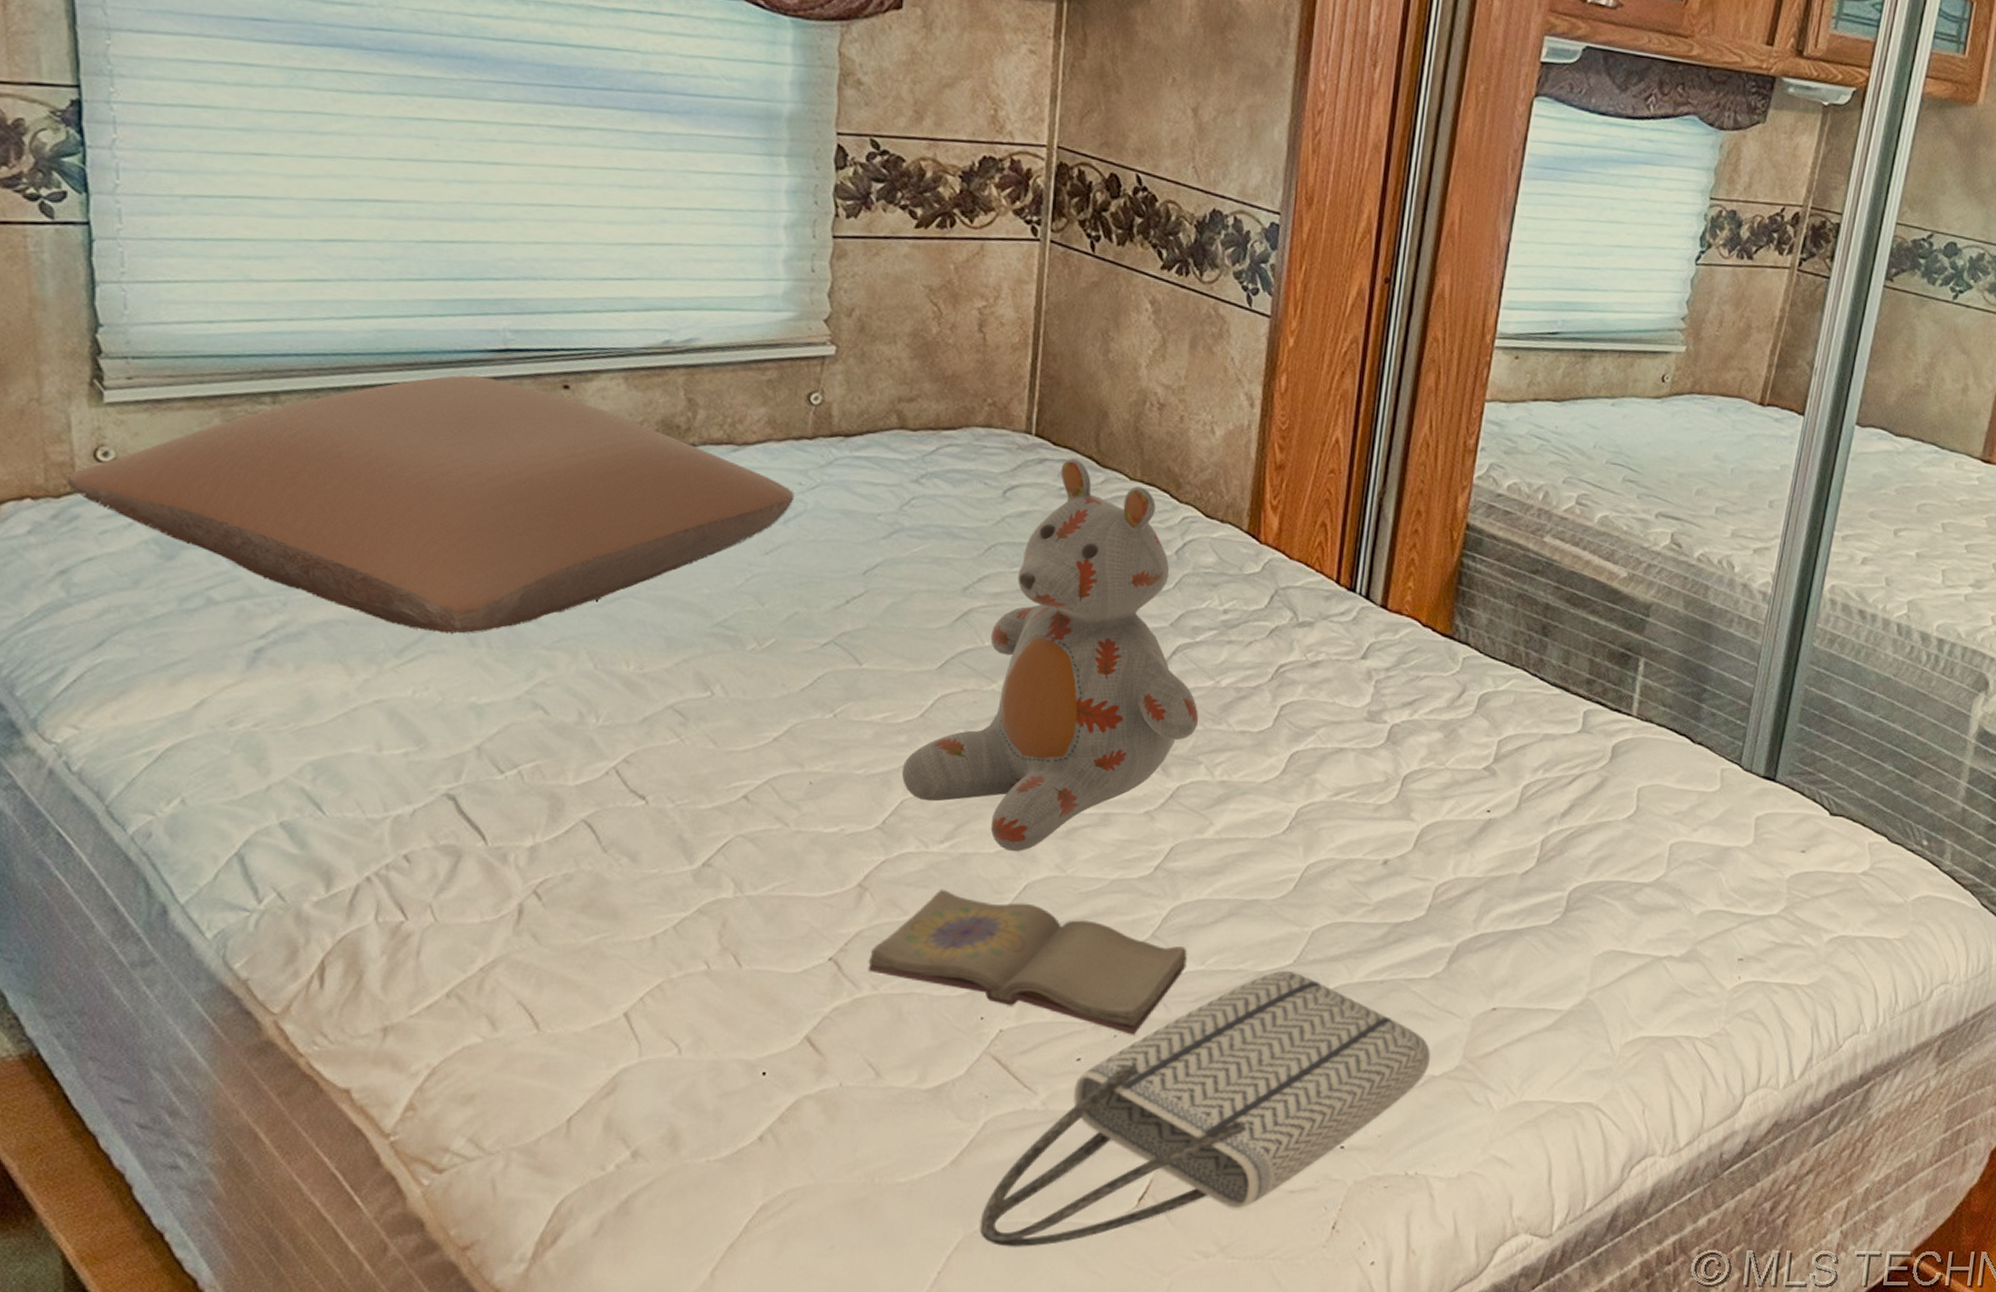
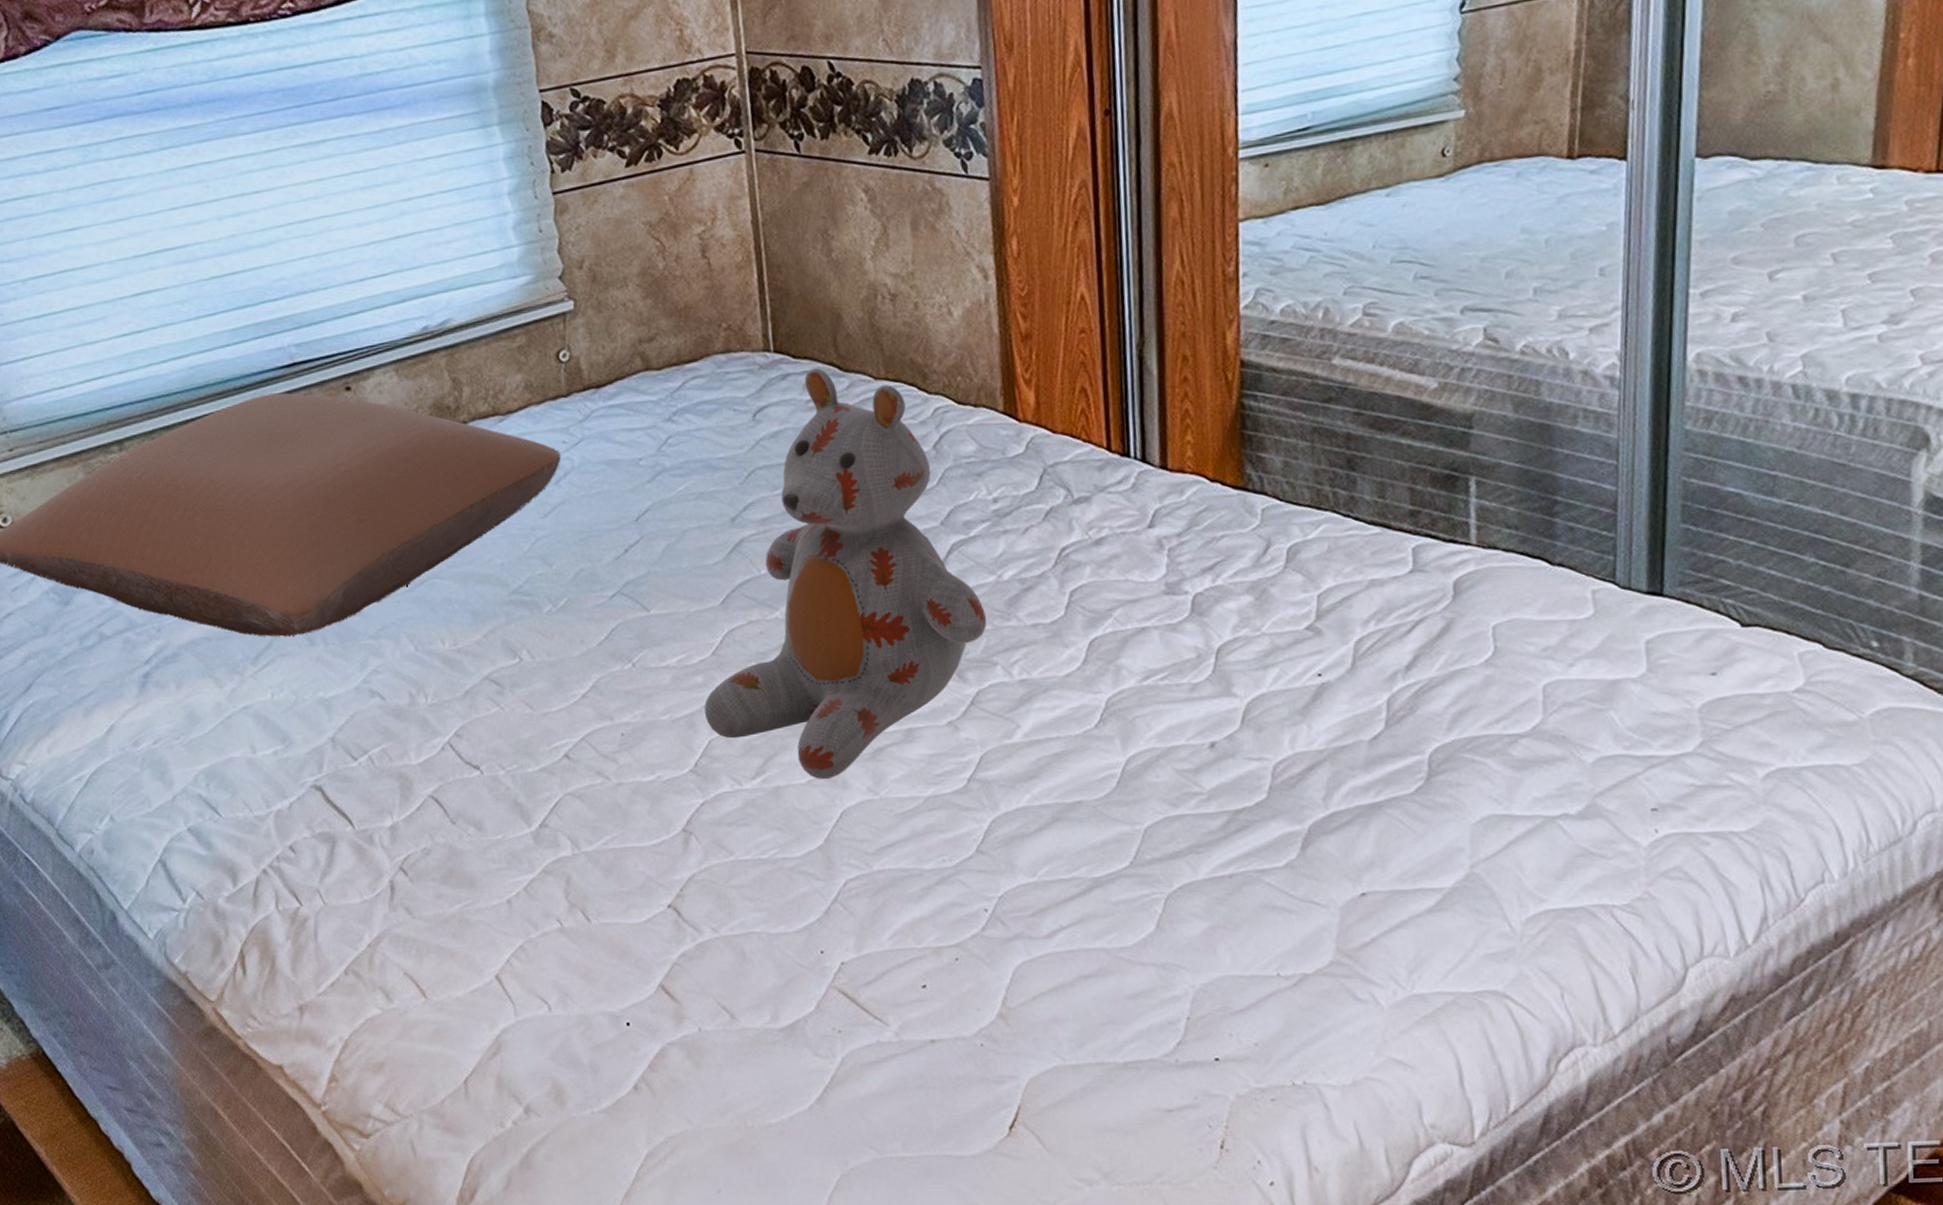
diary: present [867,889,1188,1035] -> none [704,825,1018,957]
tote bag: present [979,970,1431,1248] -> none [854,873,1300,1184]

